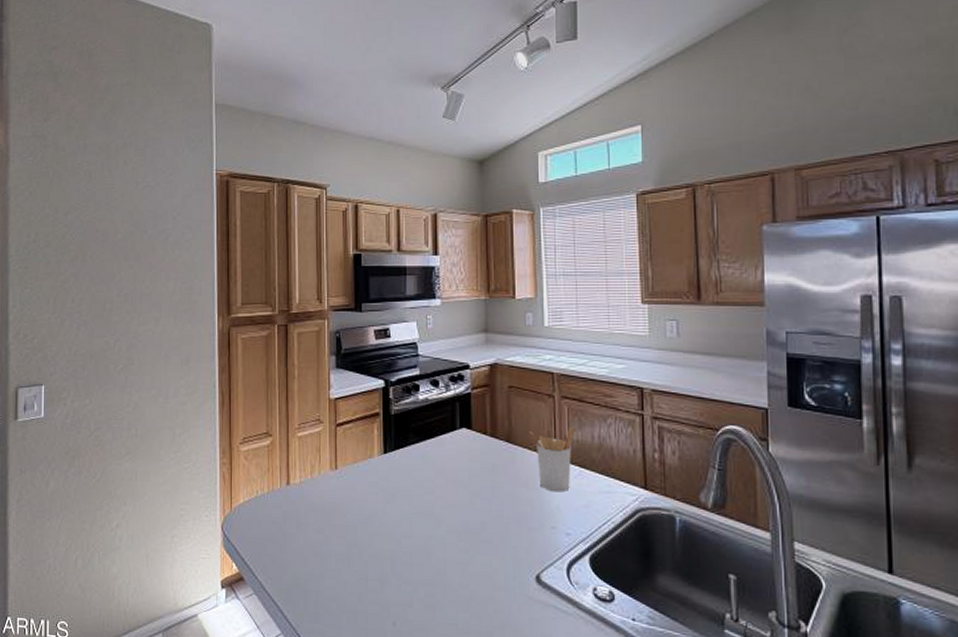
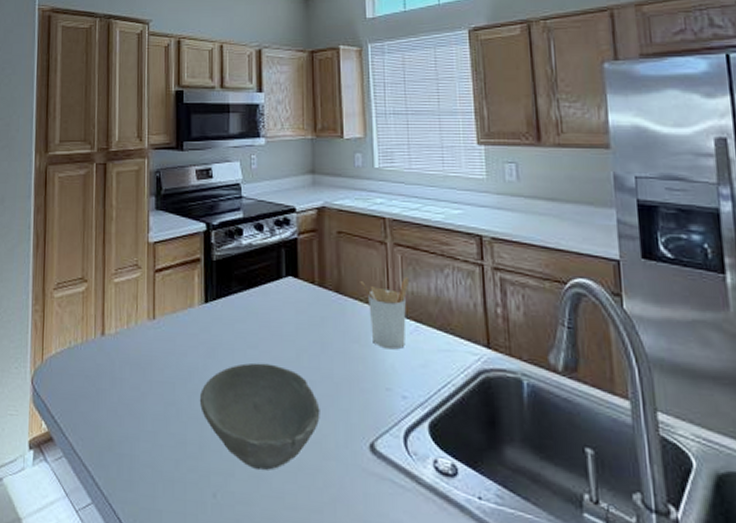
bowl: none [379,506,491,601] -> present [199,363,320,470]

